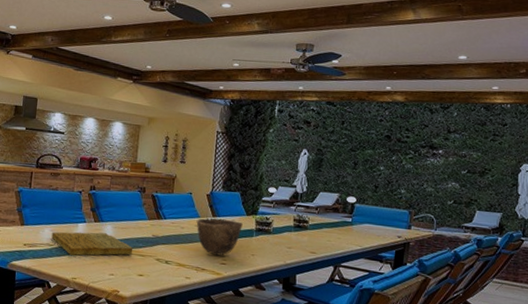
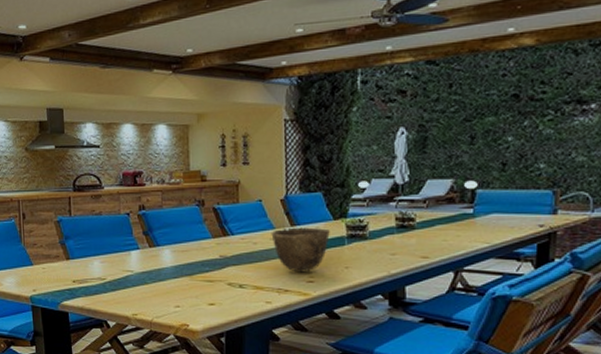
cutting board: present [51,232,133,256] -> none [102,259,199,289]

